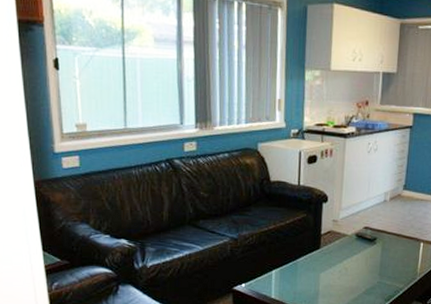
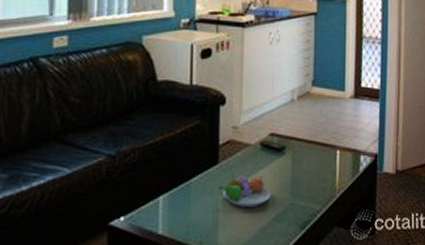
fruit bowl: none [320,257,363,283] -> present [218,174,271,207]

